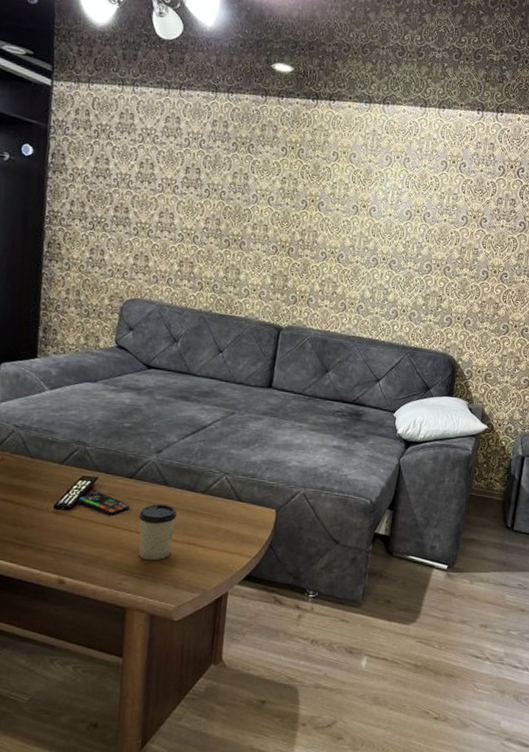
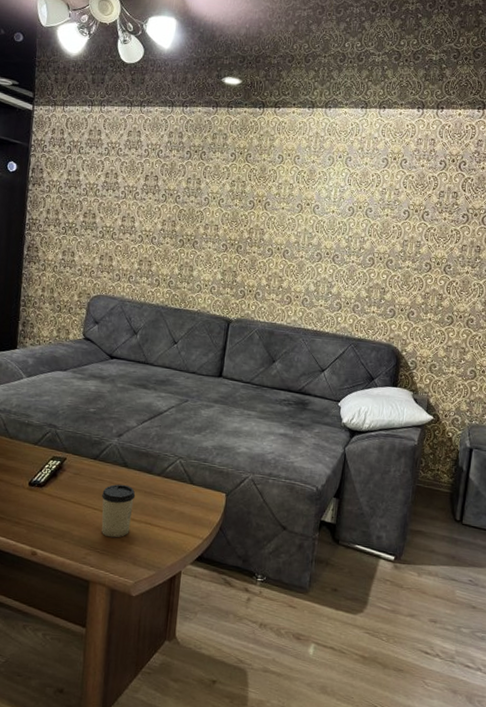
smartphone: present [78,492,130,515] -> none [50,471,94,493]

